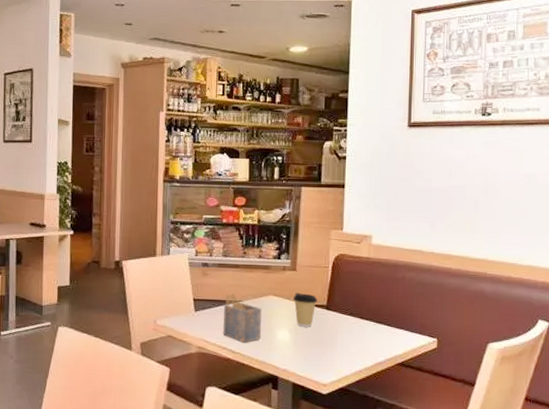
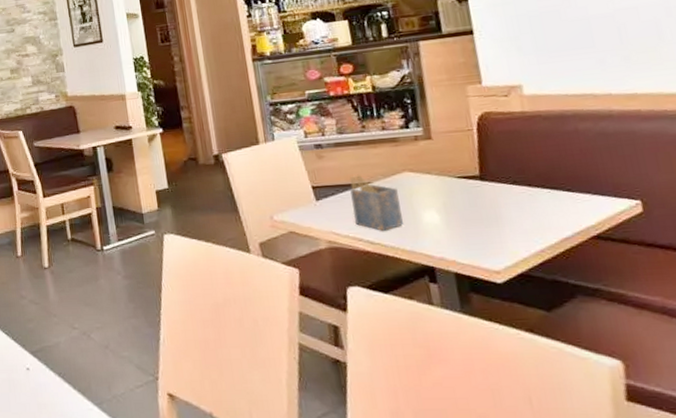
coffee cup: present [292,293,318,327] -> none [434,164,467,205]

